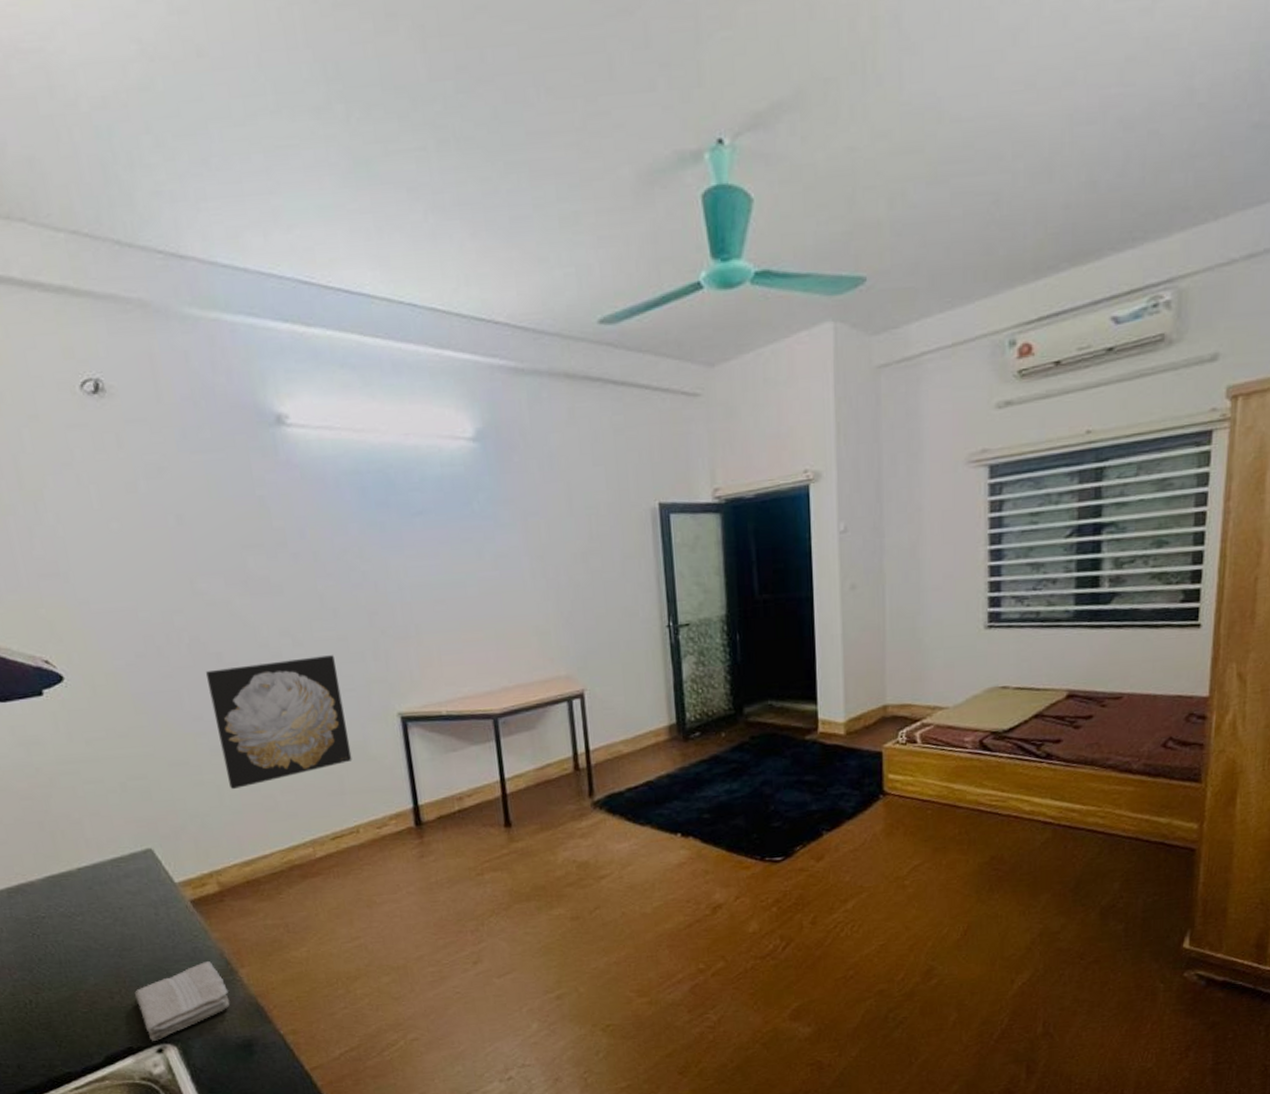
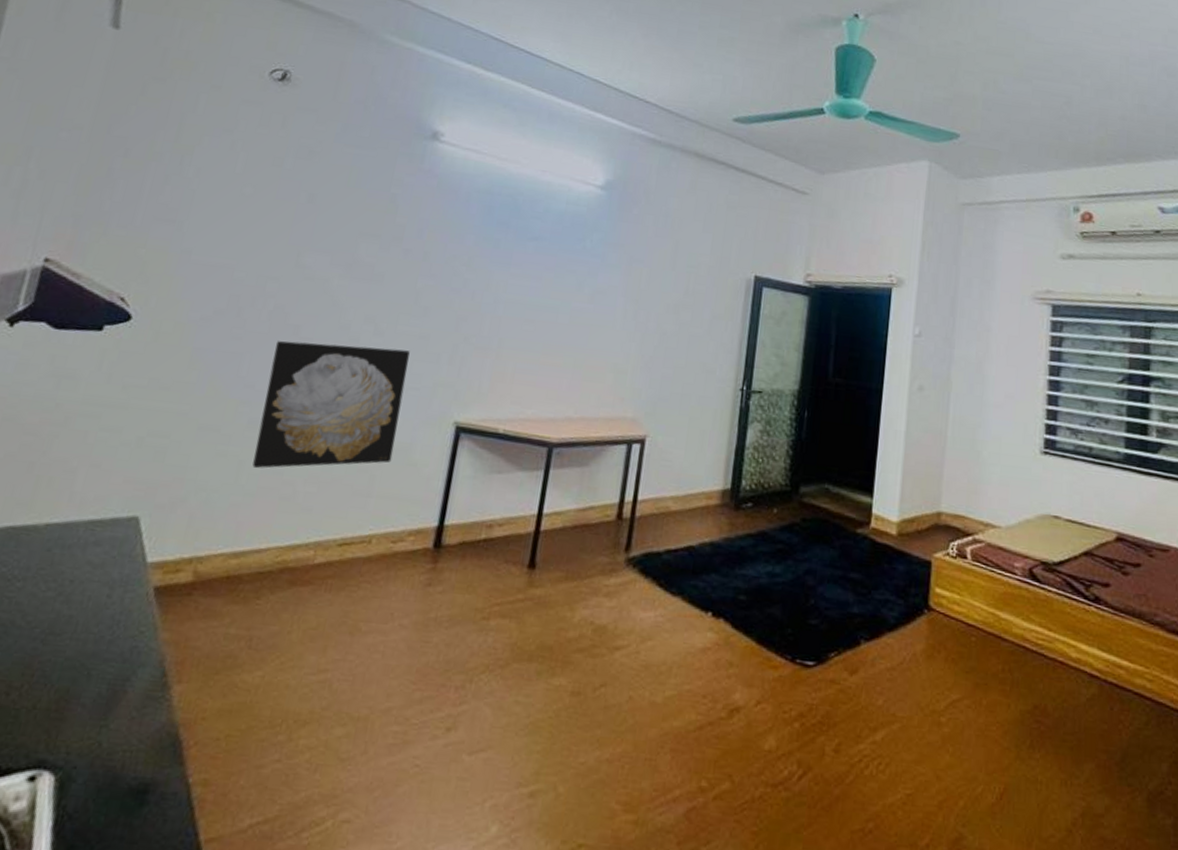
washcloth: present [134,961,230,1041] -> none [27,667,150,764]

